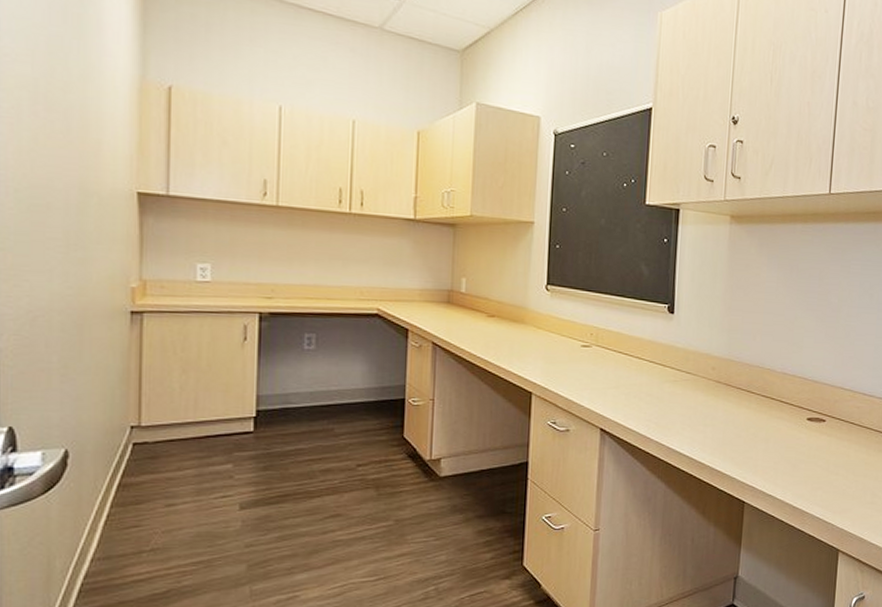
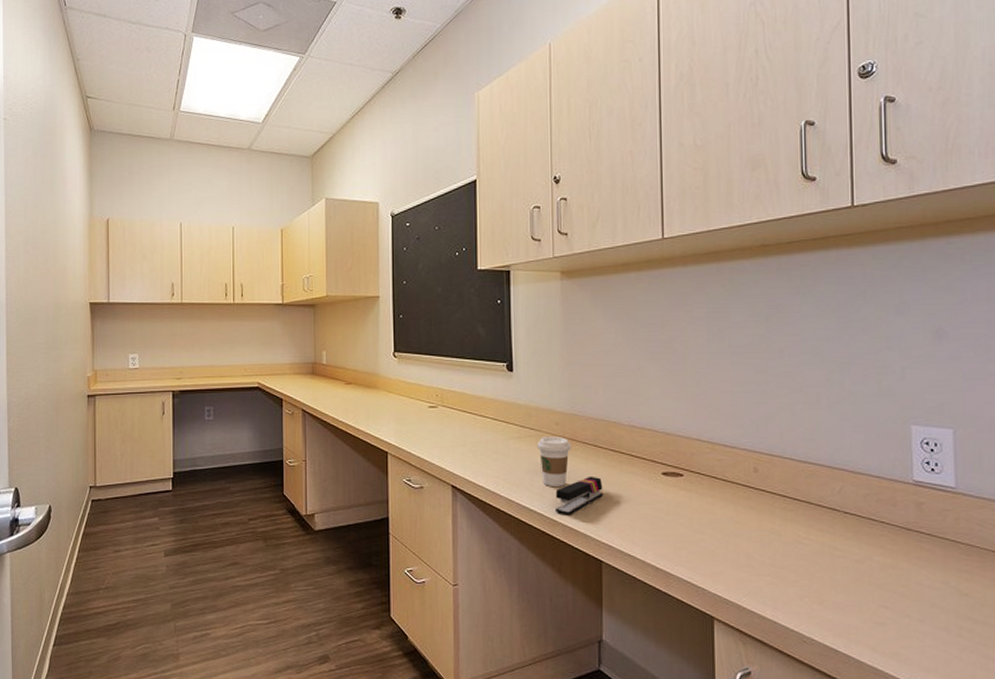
coffee cup: none [691,381,726,432] -> present [536,437,571,488]
stapler: none [704,420,752,459] -> present [554,476,603,515]

